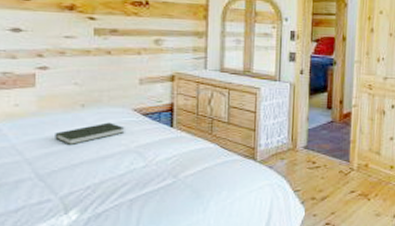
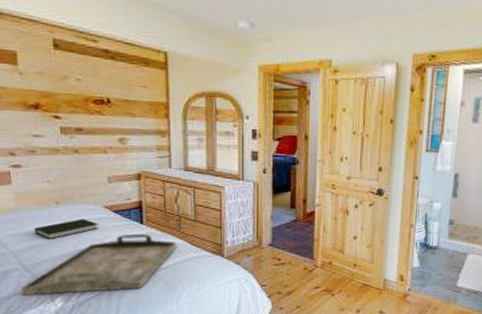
serving tray: none [31,137,209,208] -> present [20,233,178,296]

